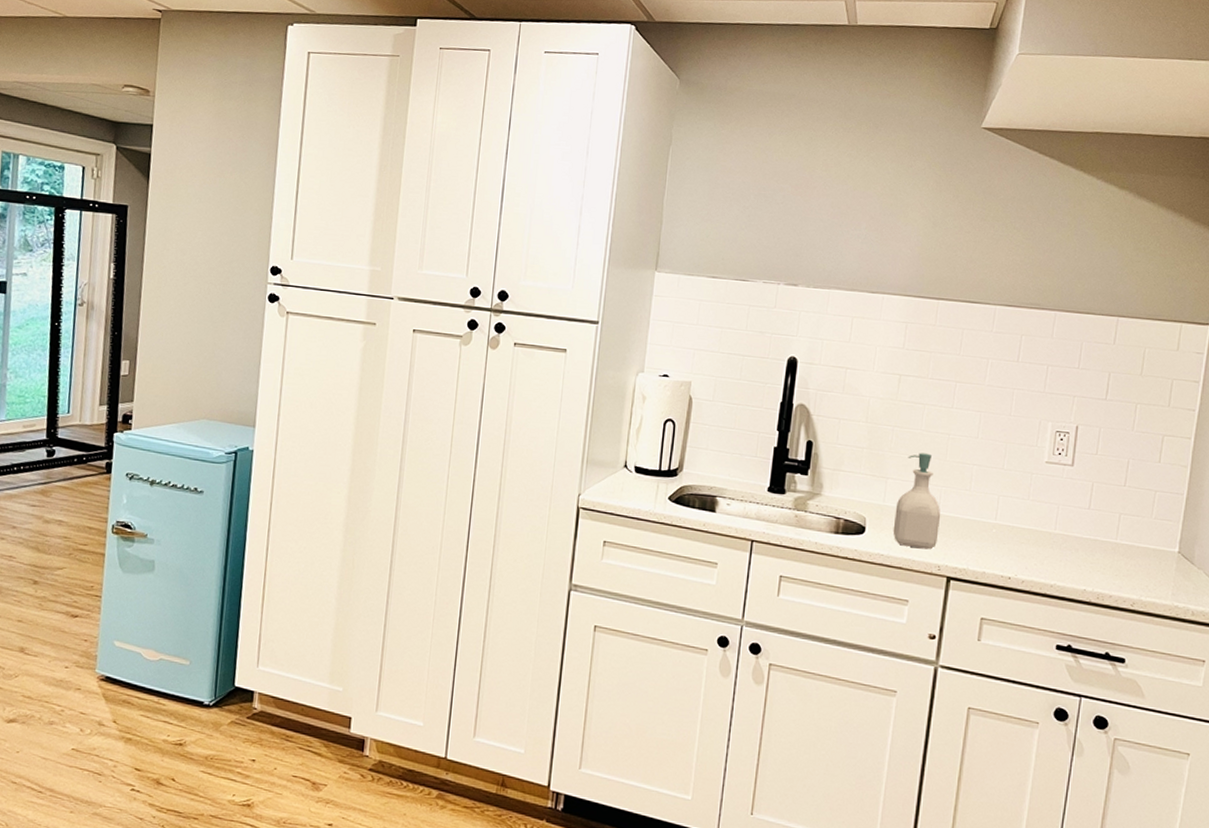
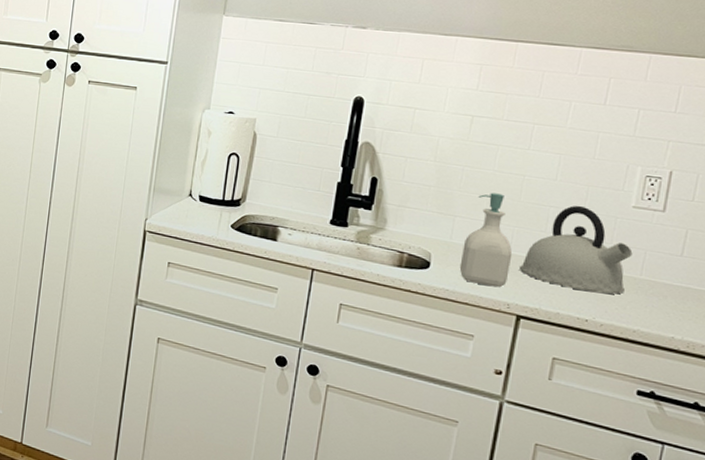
kettle: none [948,462,1047,551] -> present [520,205,633,295]

